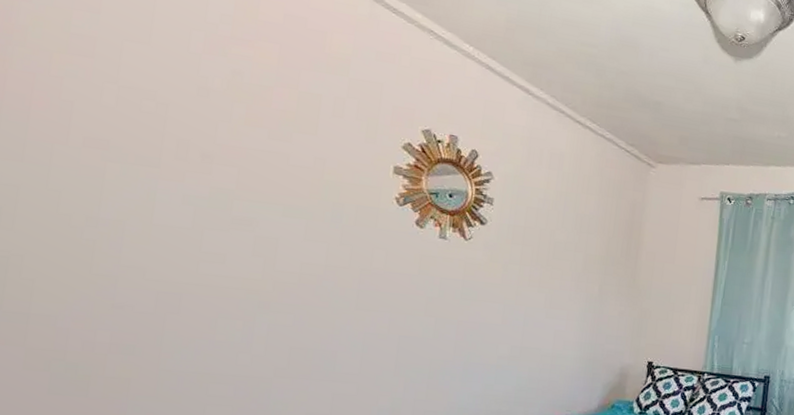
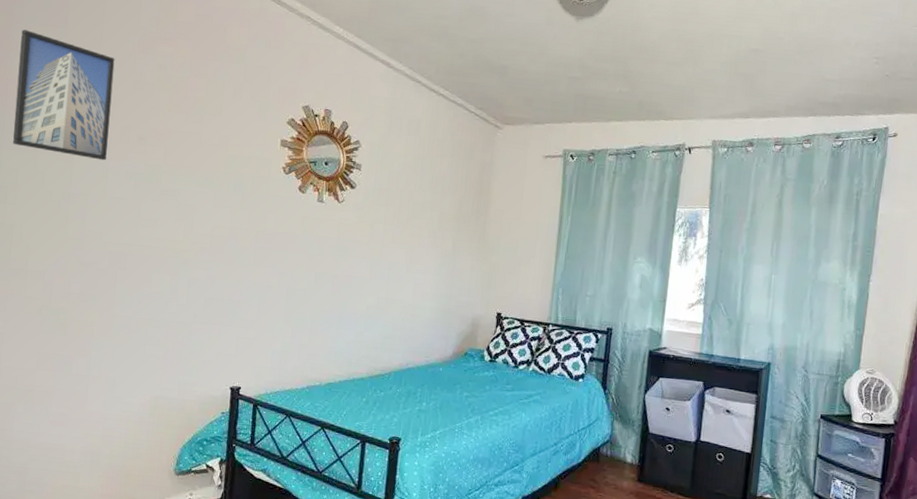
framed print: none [12,10,170,180] -> present [12,29,115,161]

